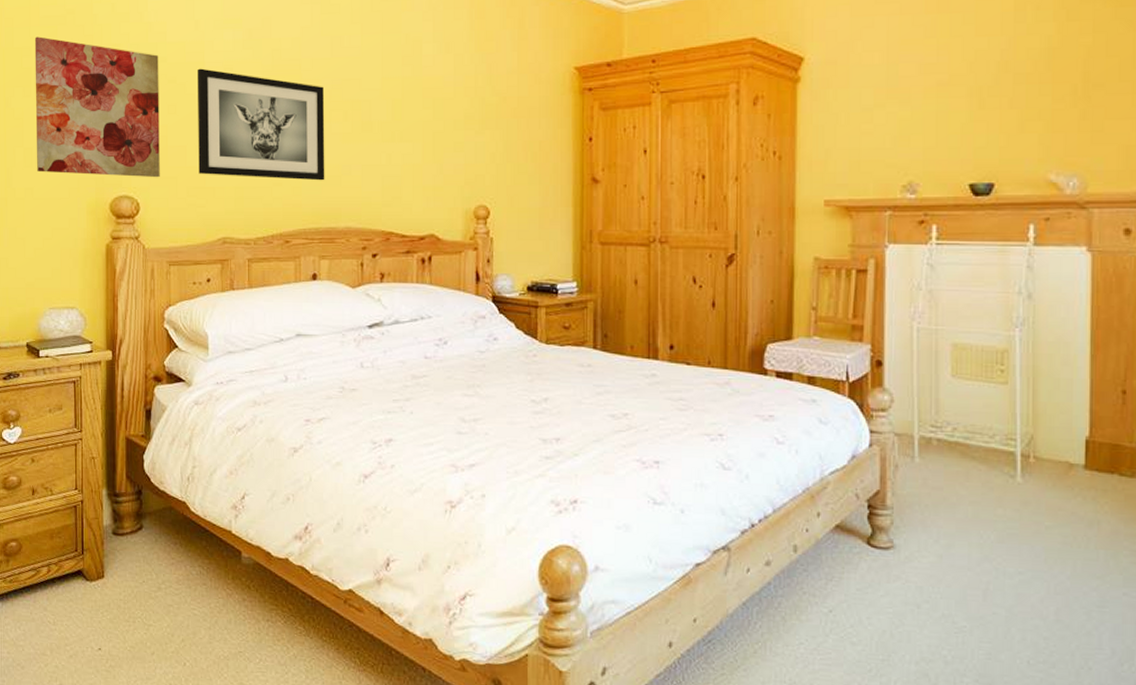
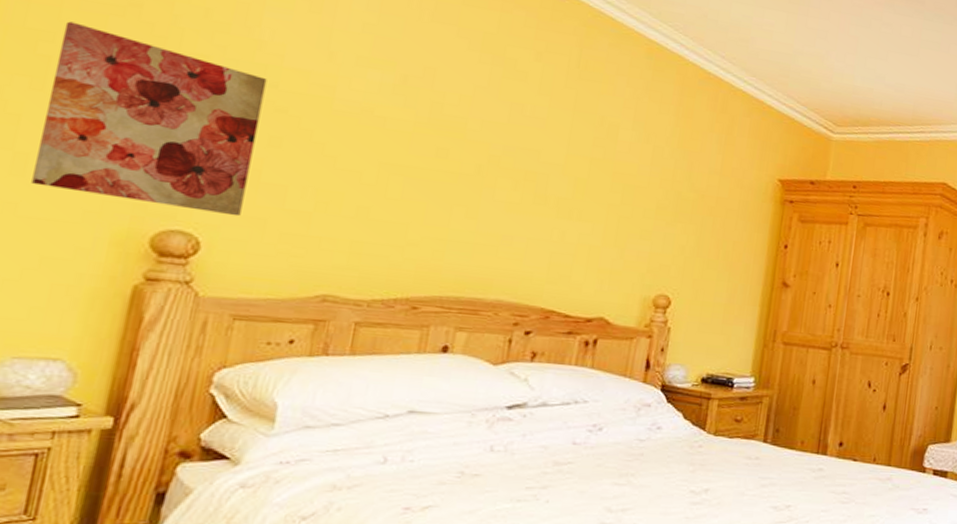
wall art: present [198,68,325,181] -> none [301,103,493,248]

